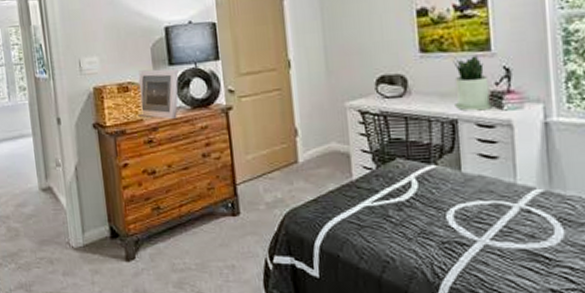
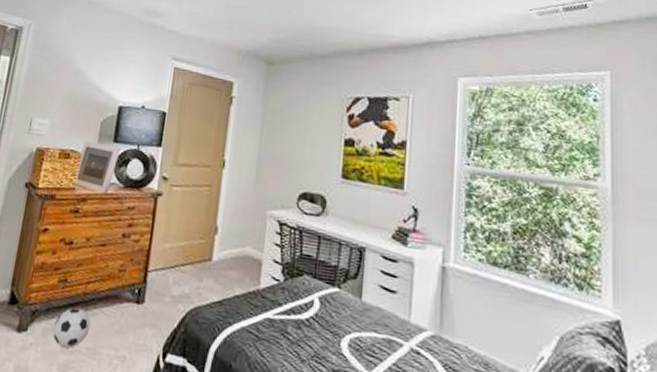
soccer ball: none [159,231,194,267] -> present [53,308,91,348]
planter: present [453,54,494,112] -> none [365,189,400,244]

